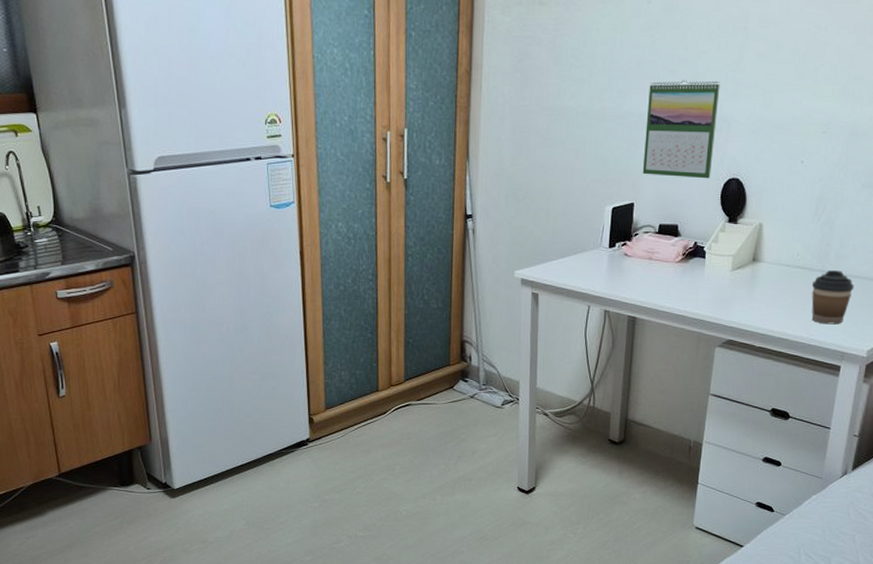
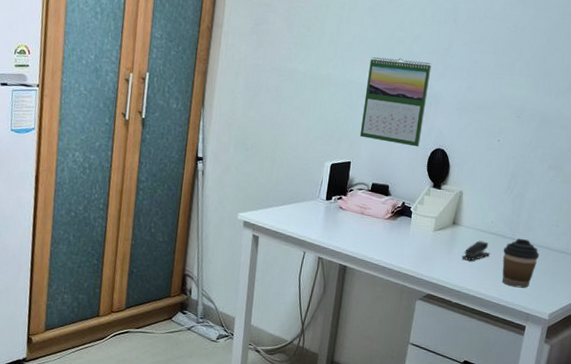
stapler: none [764,276,798,299] -> present [461,240,491,261]

